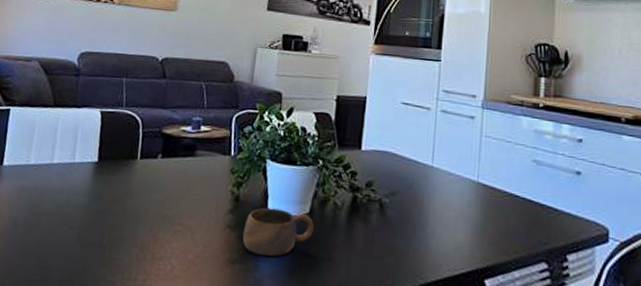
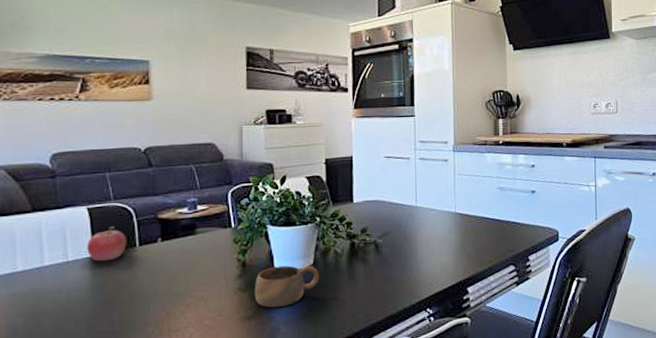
fruit: none [92,133,130,169] -> present [87,226,127,262]

